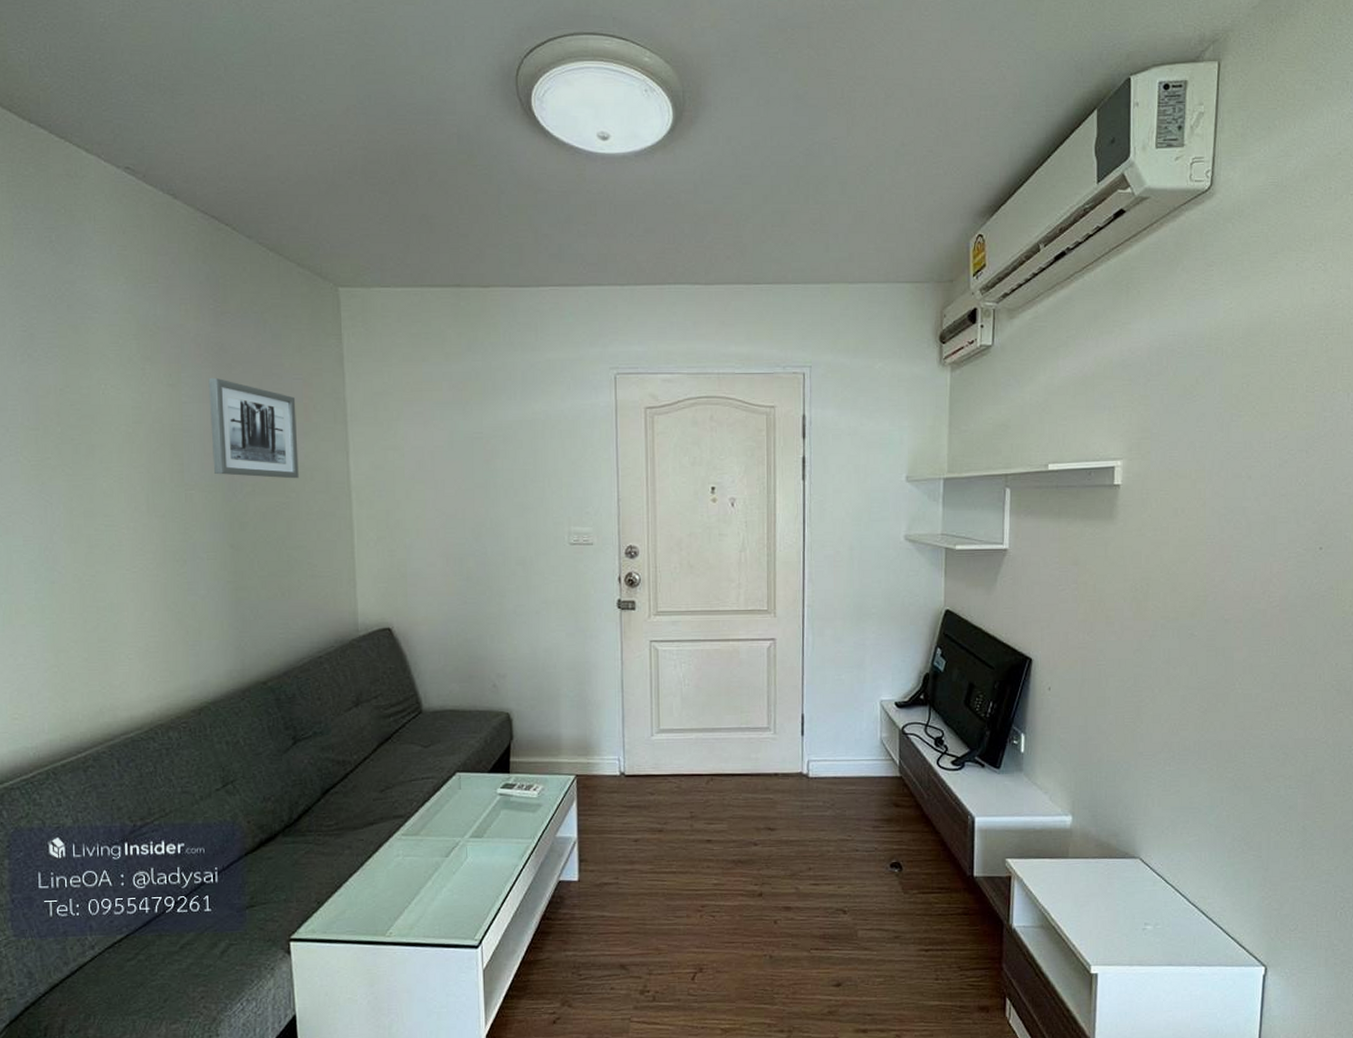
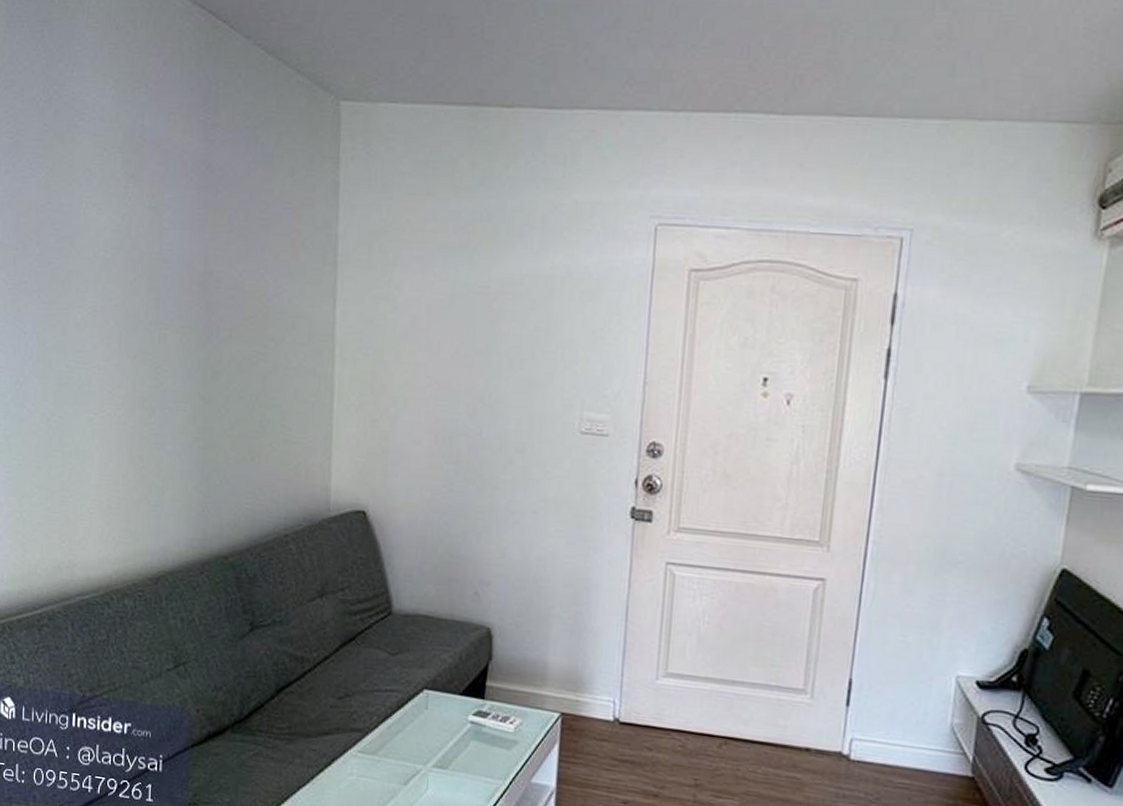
wall art: present [208,377,299,479] -> none [190,201,283,326]

